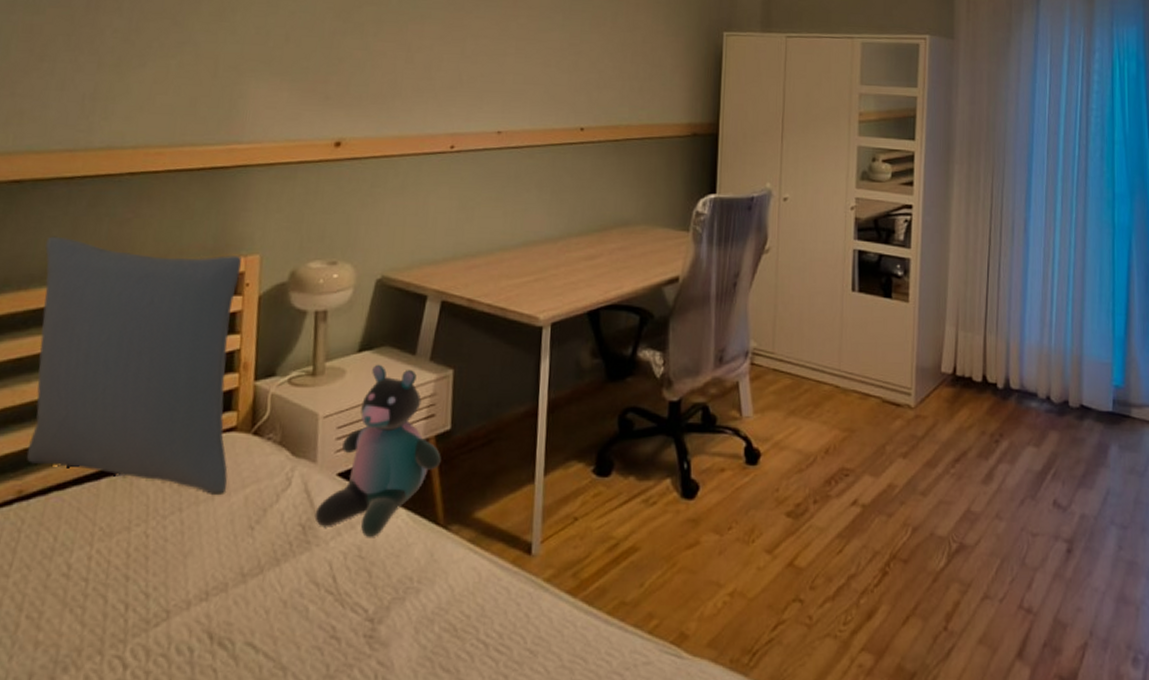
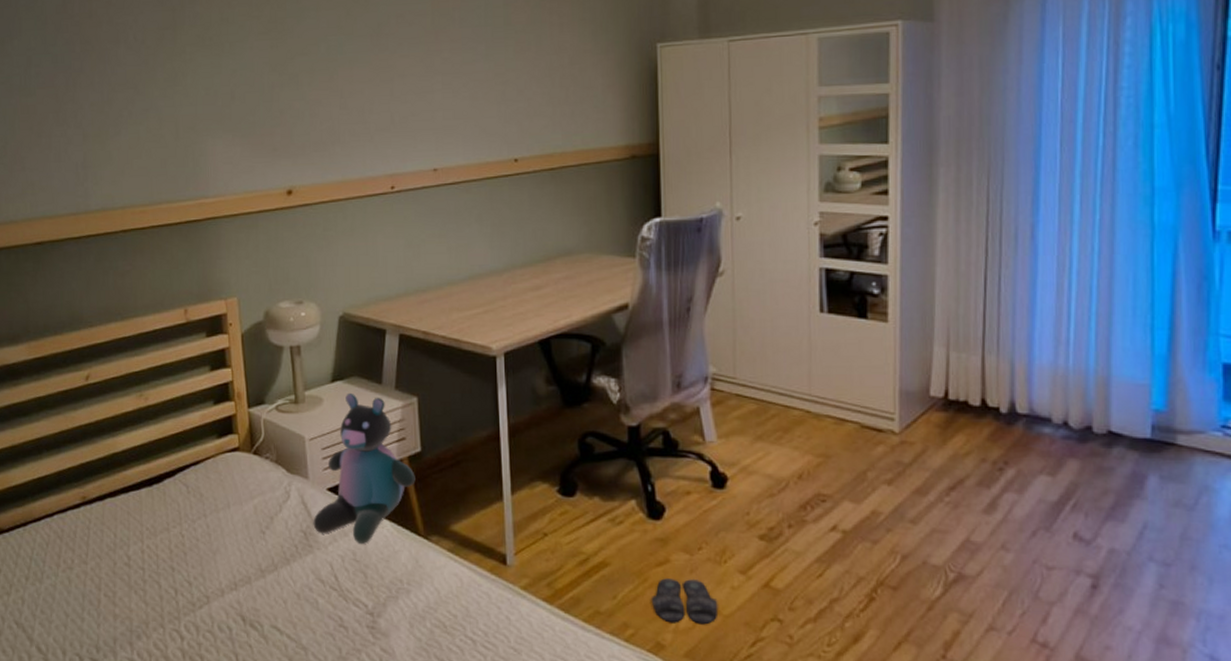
pillow: present [26,236,242,494] -> none [68,288,238,504]
slippers: none [678,560,744,610] -> present [651,578,718,625]

